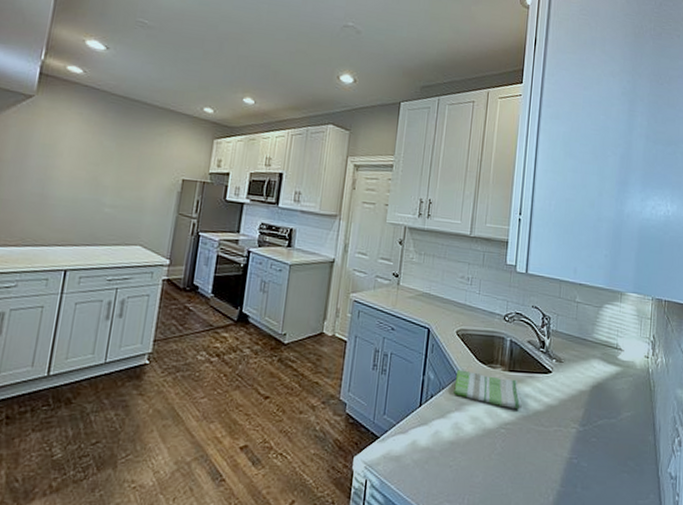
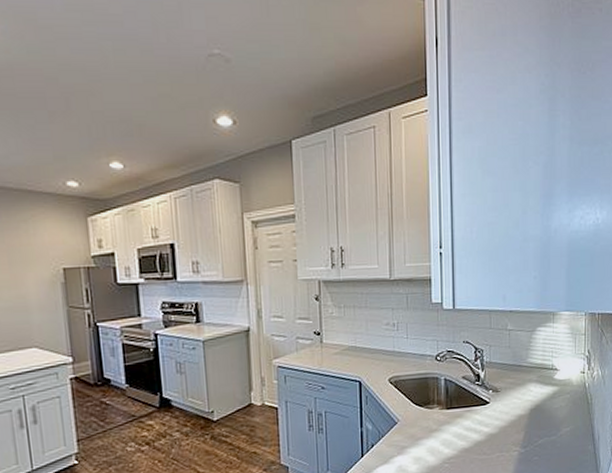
dish towel: present [454,369,523,410] -> none [393,415,464,444]

